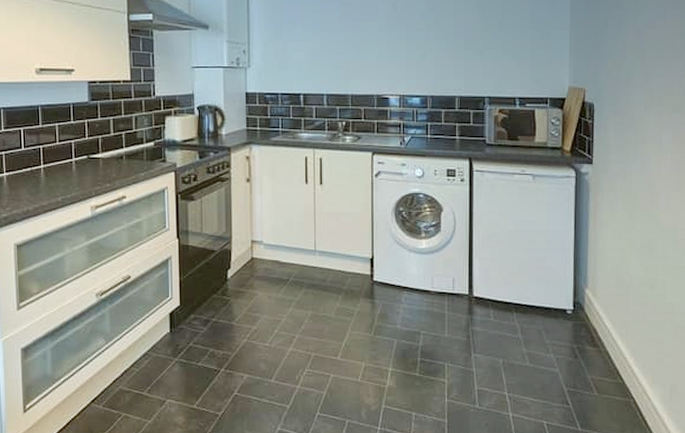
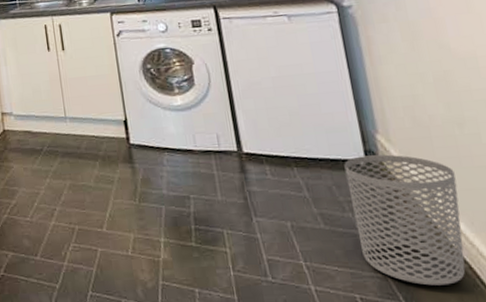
waste bin: none [555,307,639,416] -> present [344,154,466,286]

